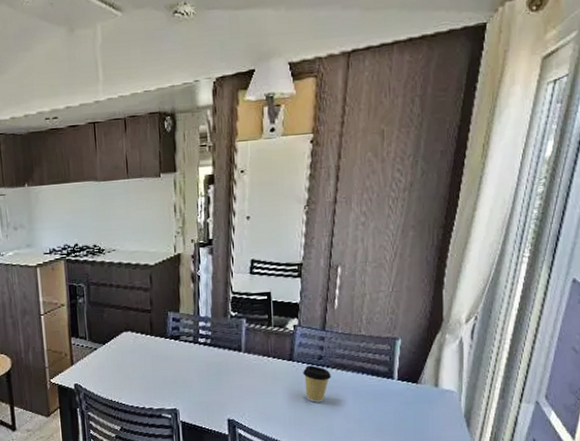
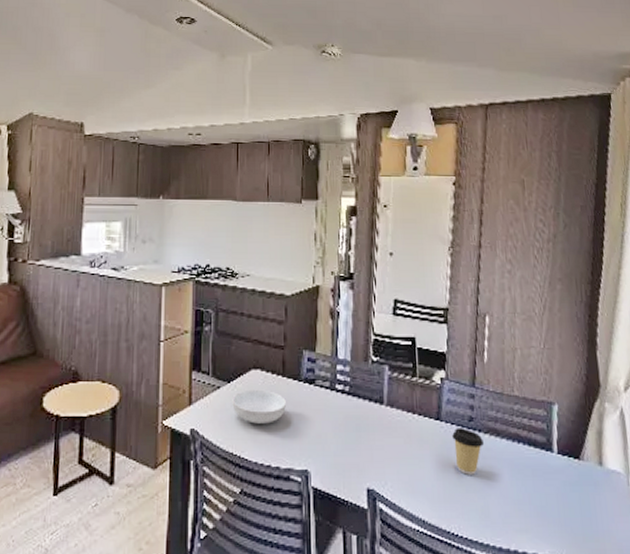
serving bowl: none [108,347,156,376] -> present [232,389,287,424]

